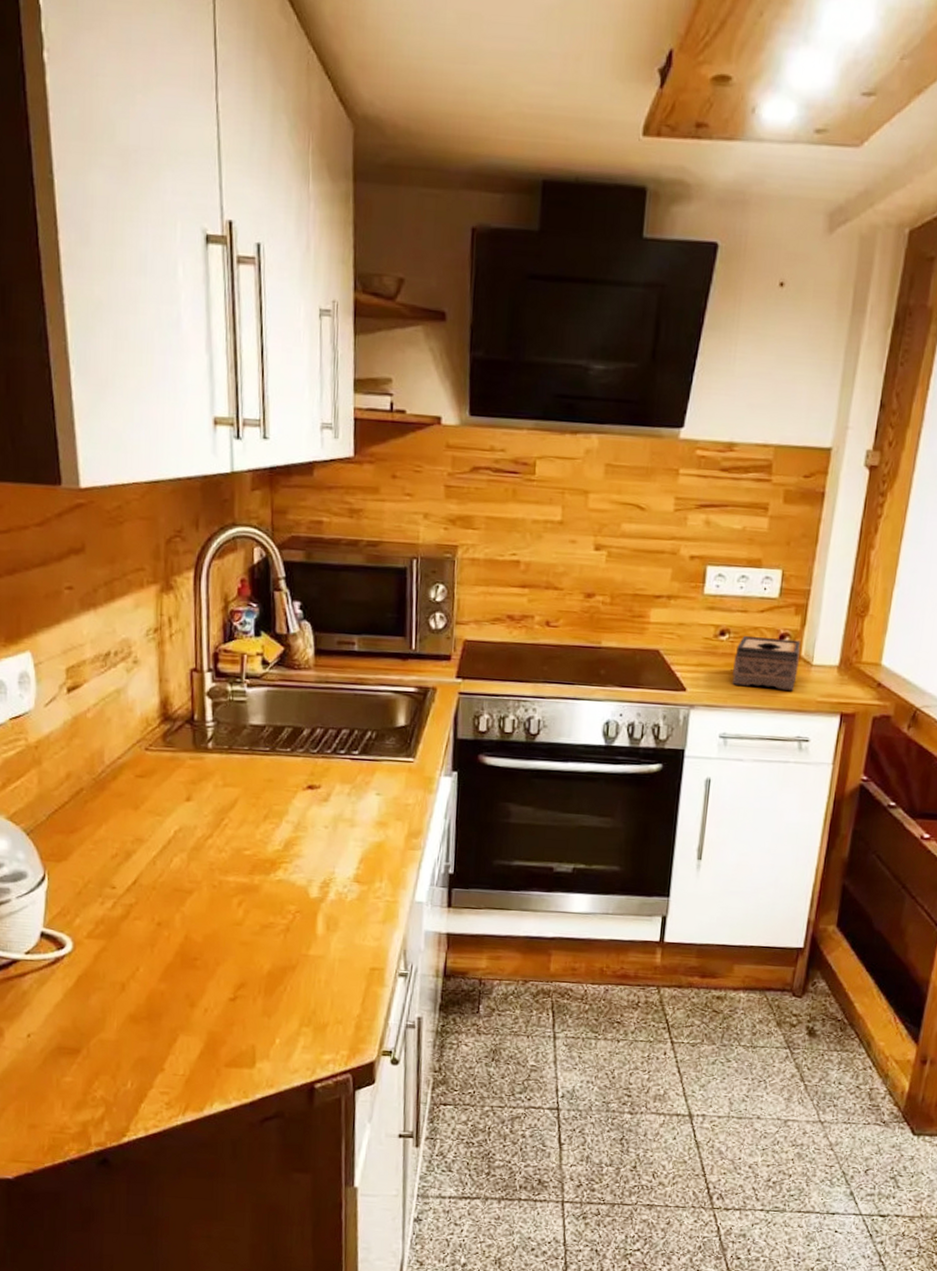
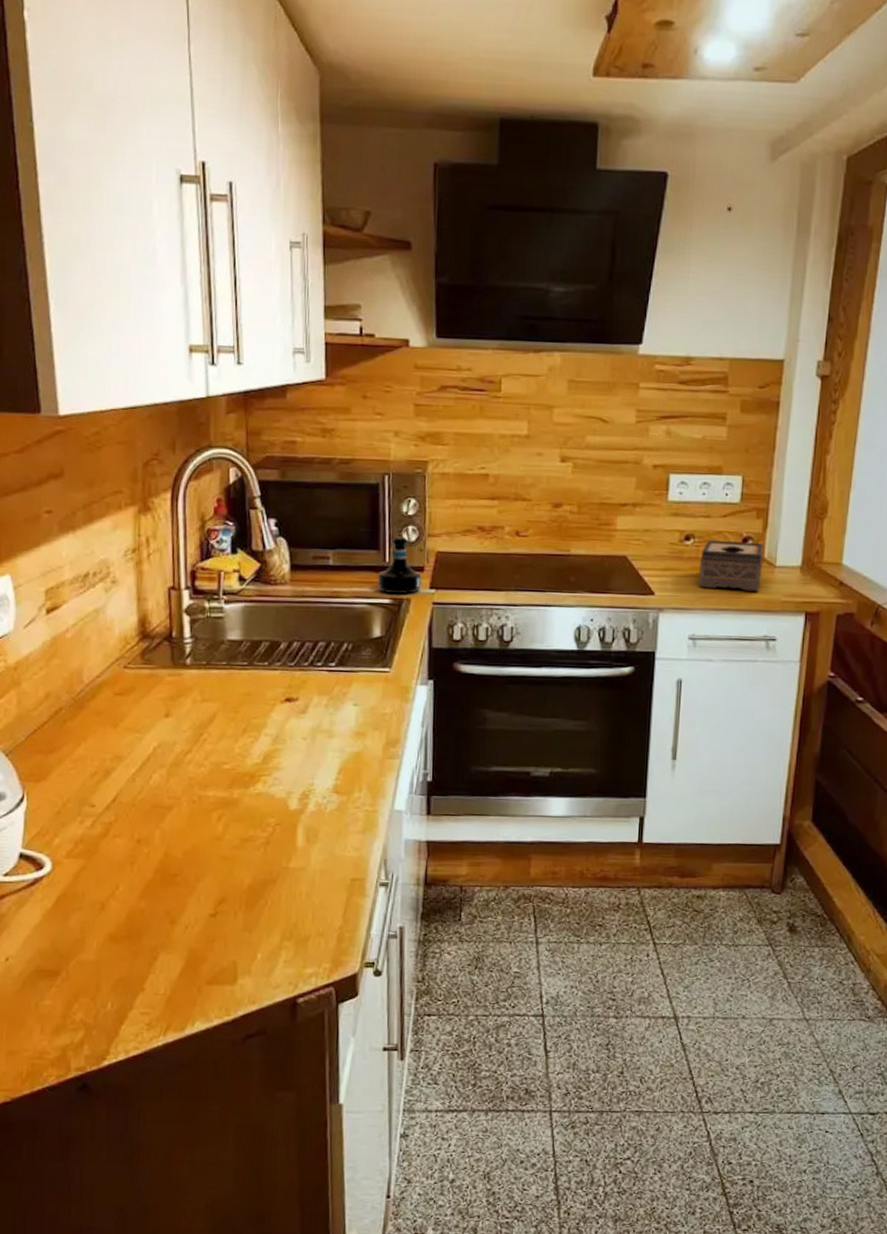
tequila bottle: none [402,623,449,683] -> present [377,536,422,594]

